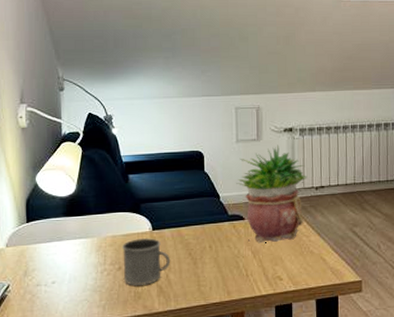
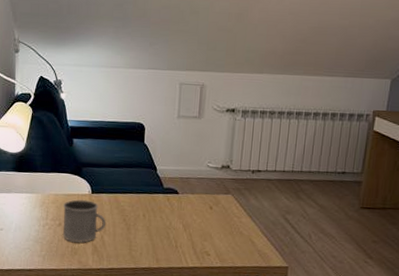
potted plant: present [236,145,308,245] -> none [174,124,245,220]

